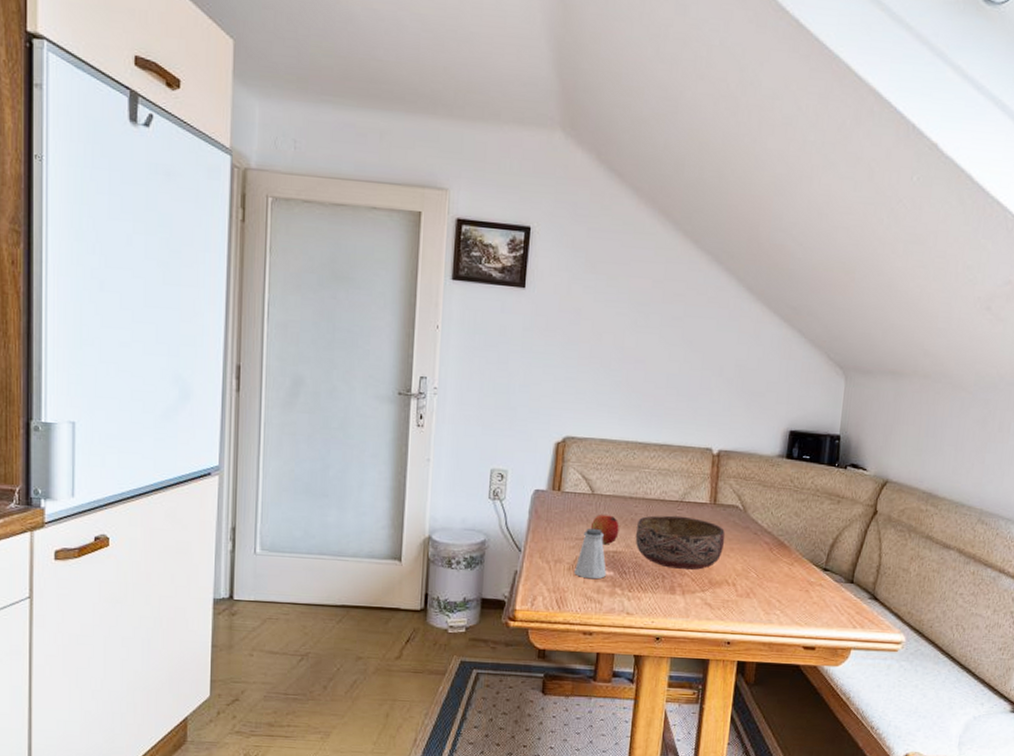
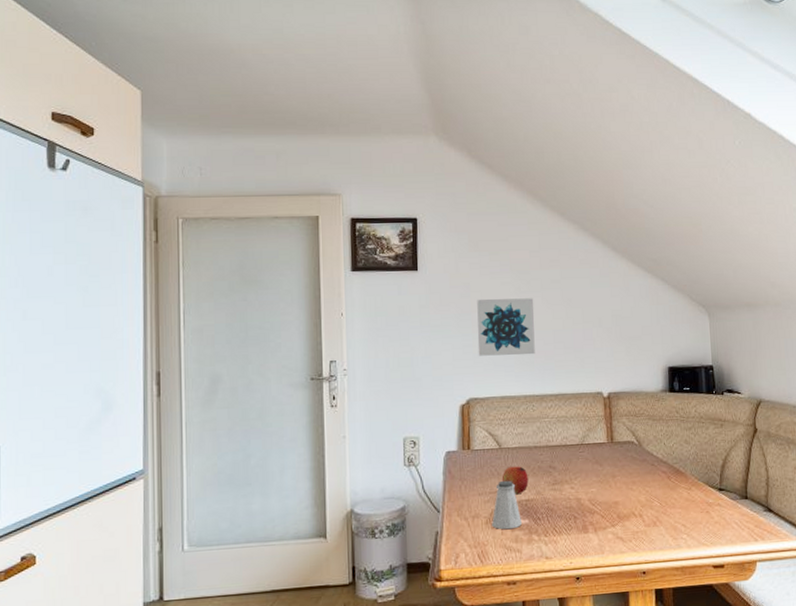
wall art: none [581,328,650,398] -> present [477,298,535,356]
bowl: present [635,515,726,570] -> none [544,457,627,509]

